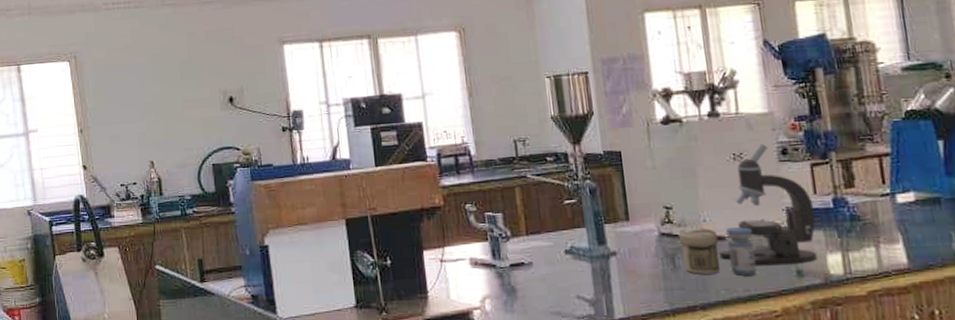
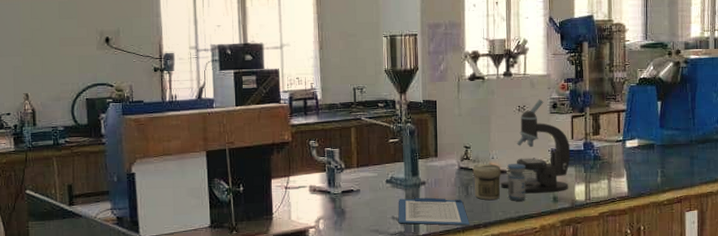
clipboard: none [583,271,682,308] -> present [398,197,469,226]

